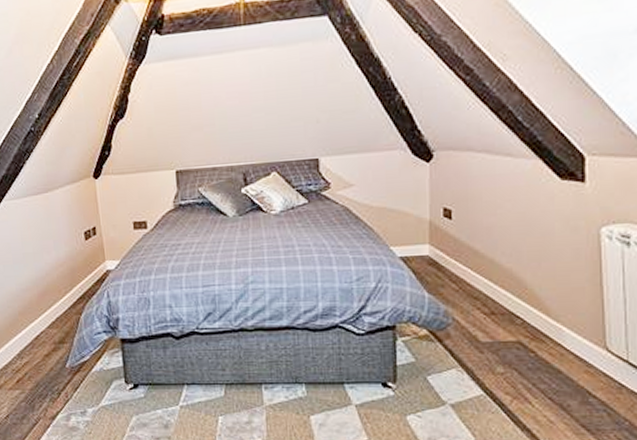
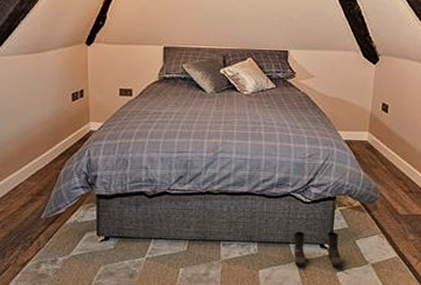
boots: none [347,366,413,409] -> present [293,231,343,267]

